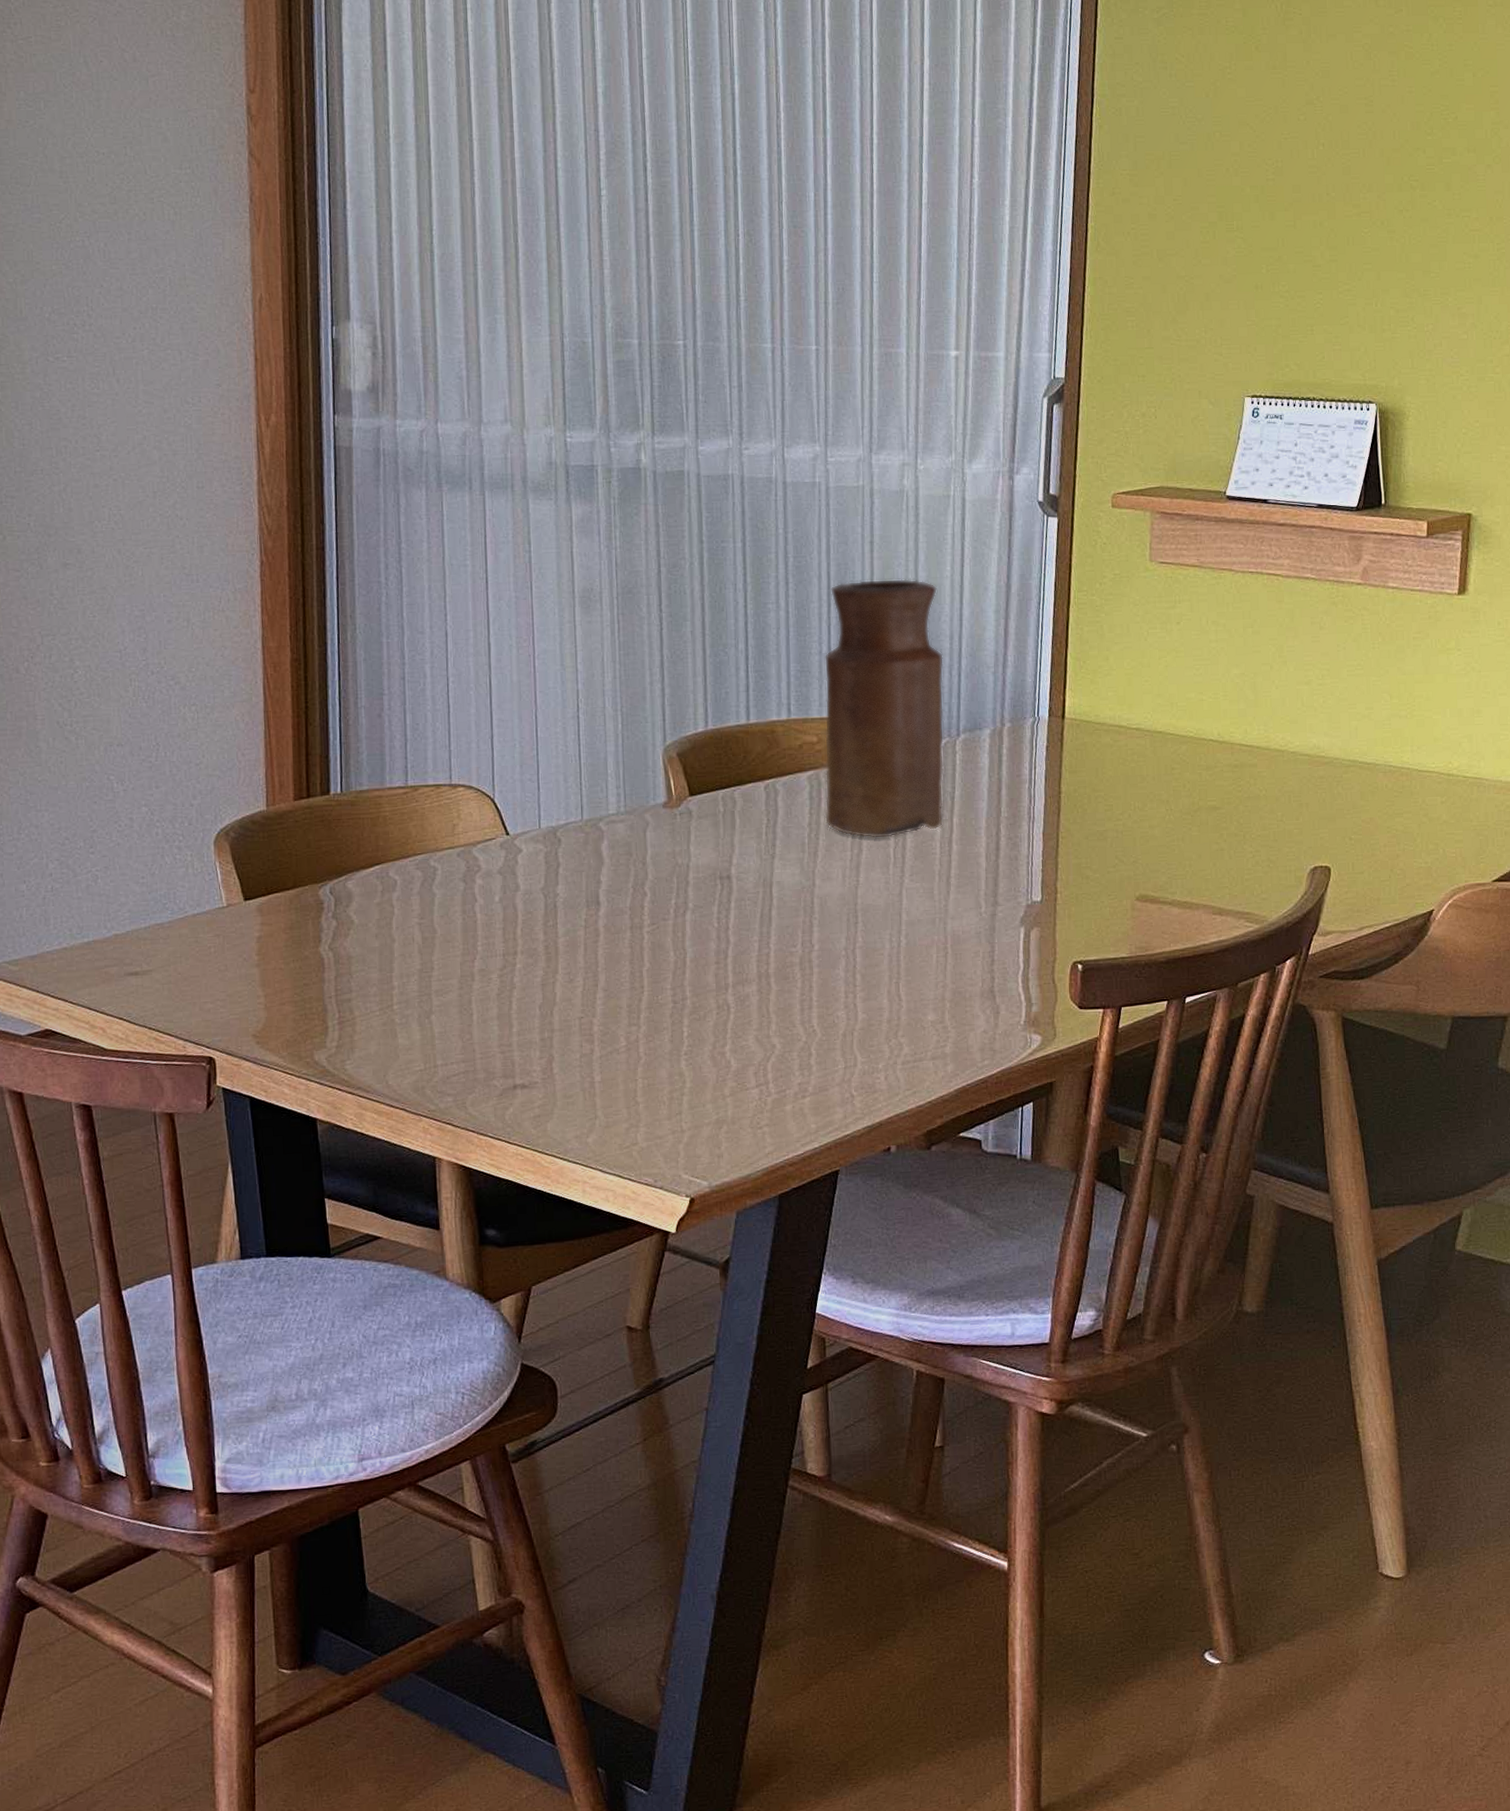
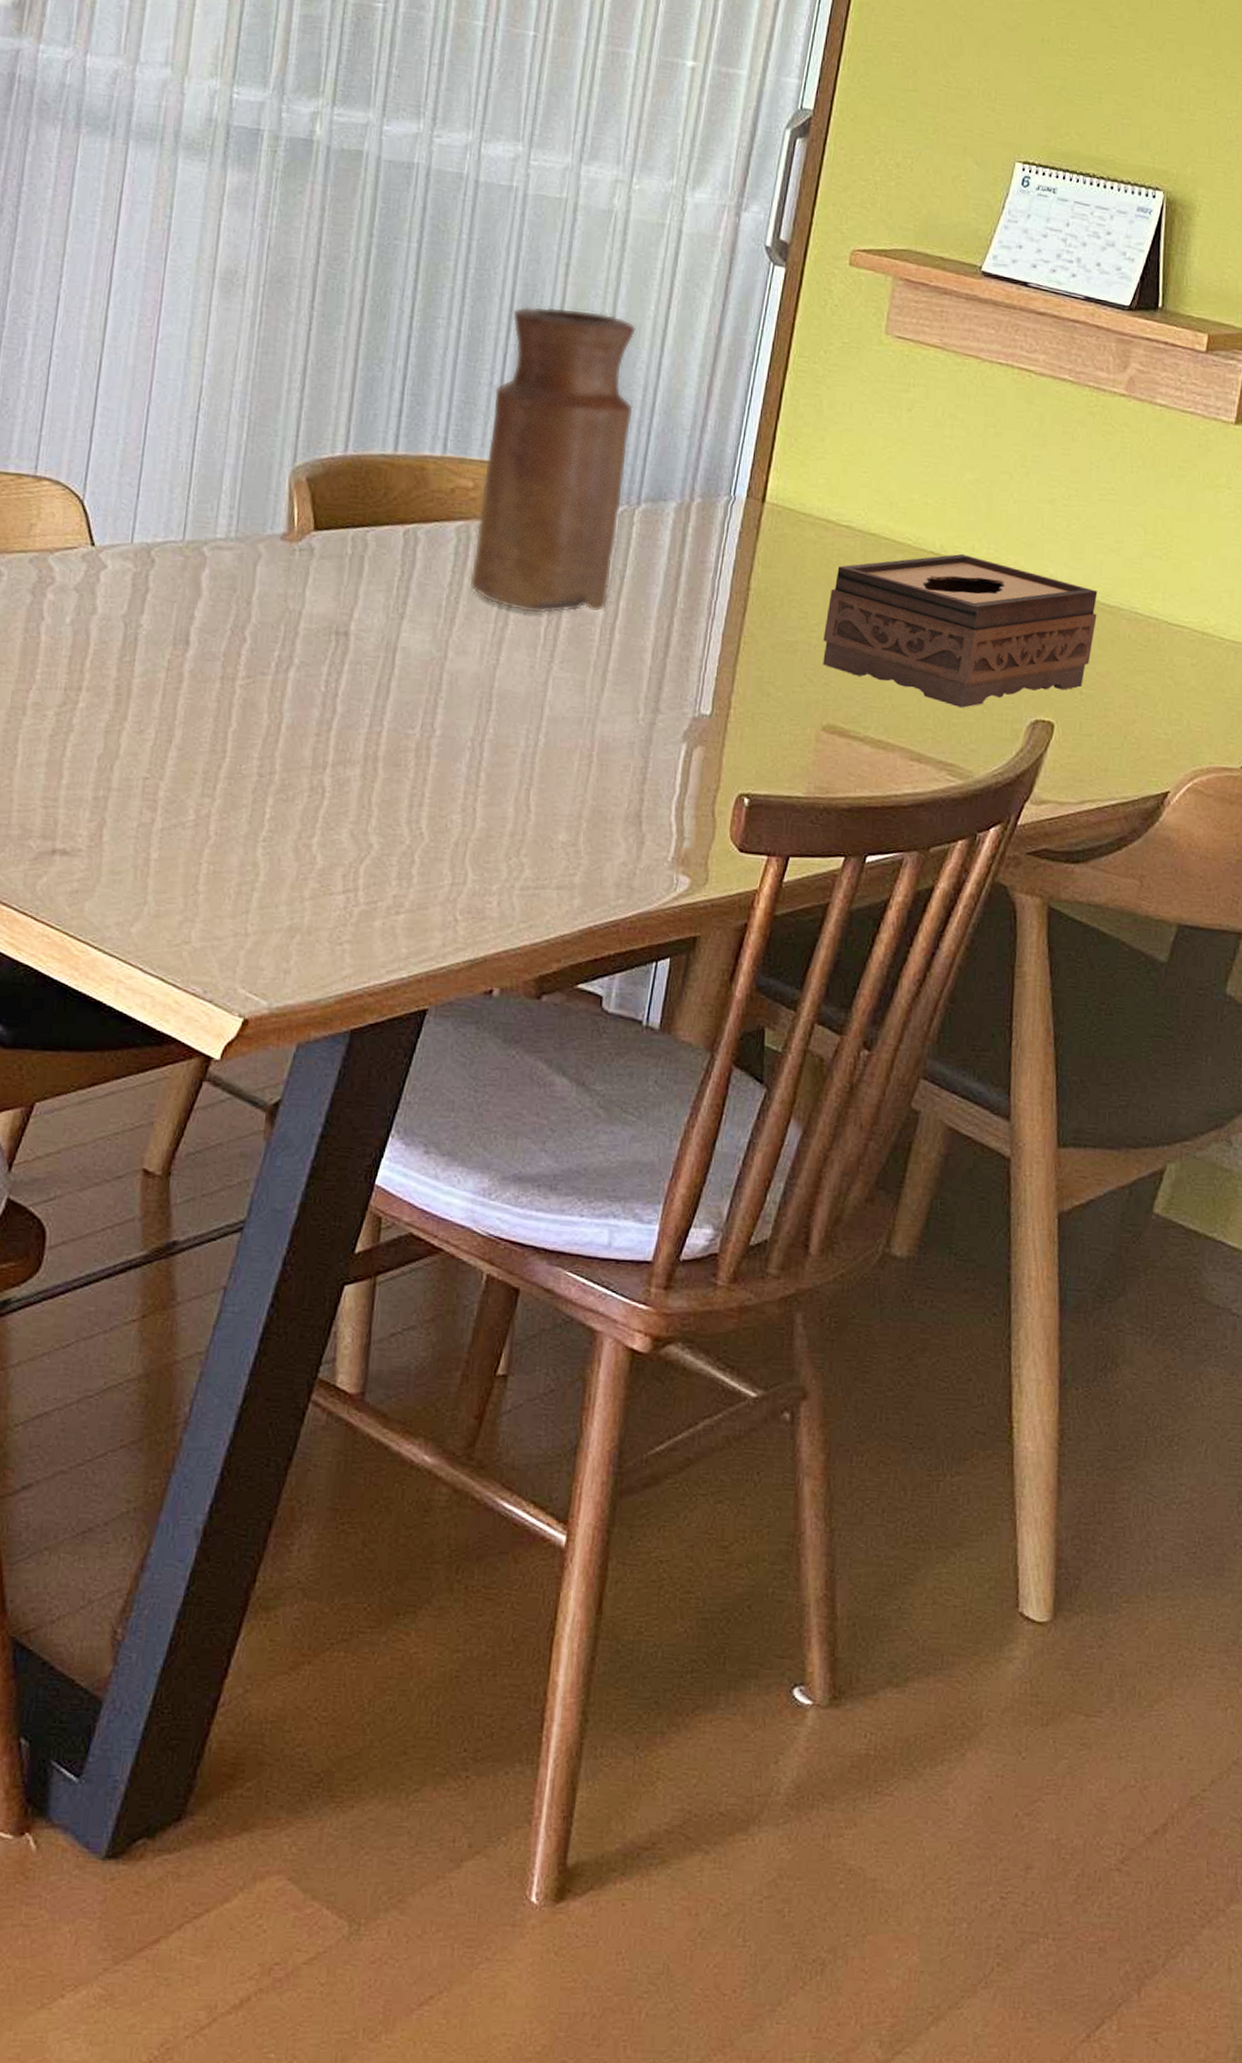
tissue box: none [1128,737,1357,865] -> present [823,553,1098,708]

